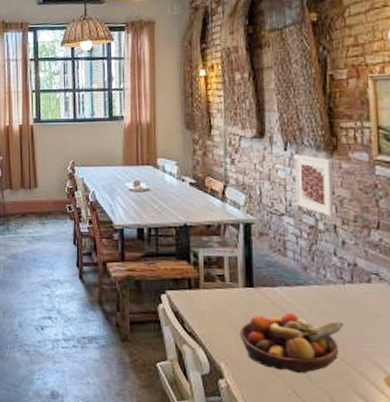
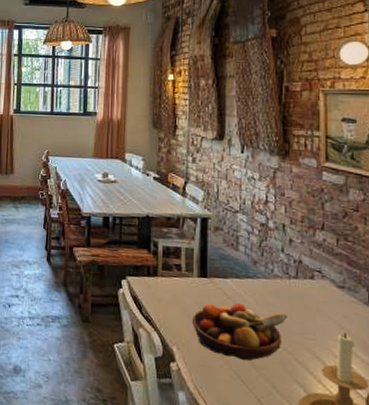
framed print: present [294,154,334,218] -> none [250,156,284,217]

